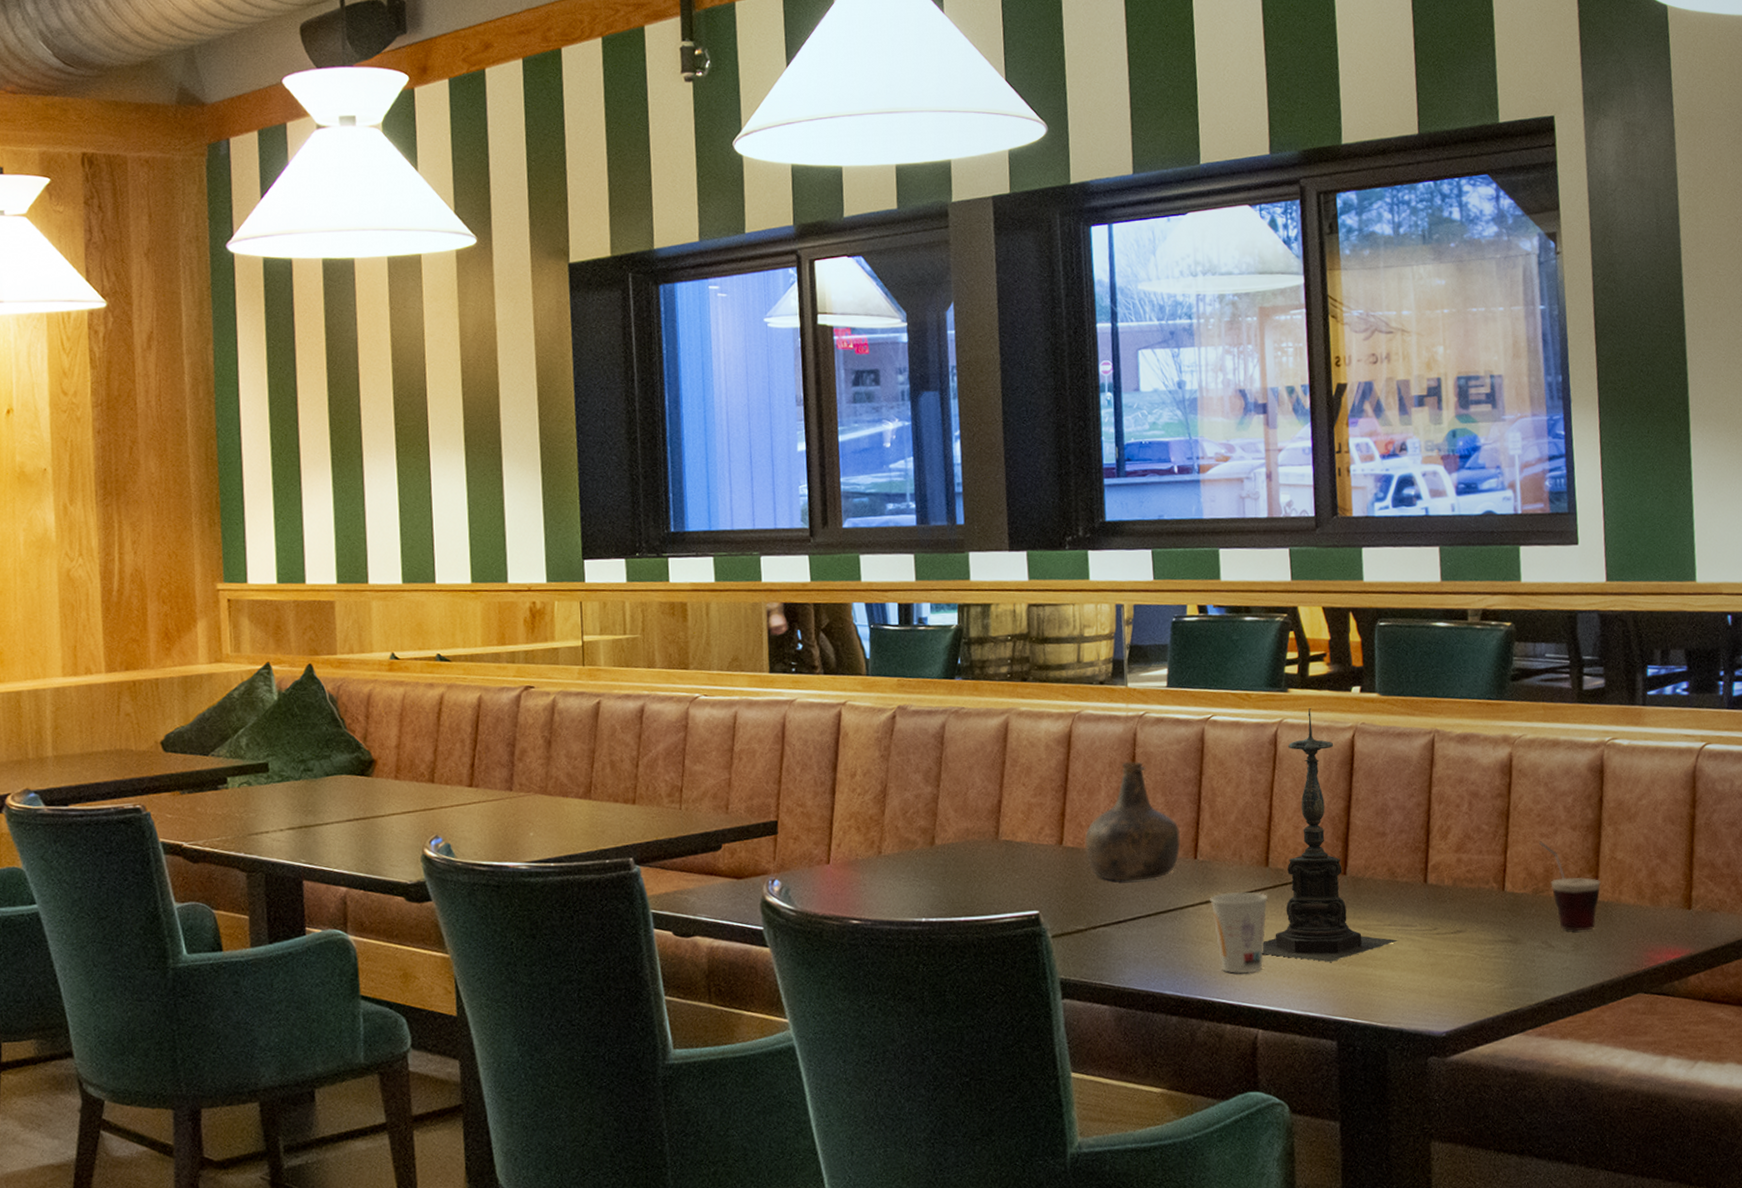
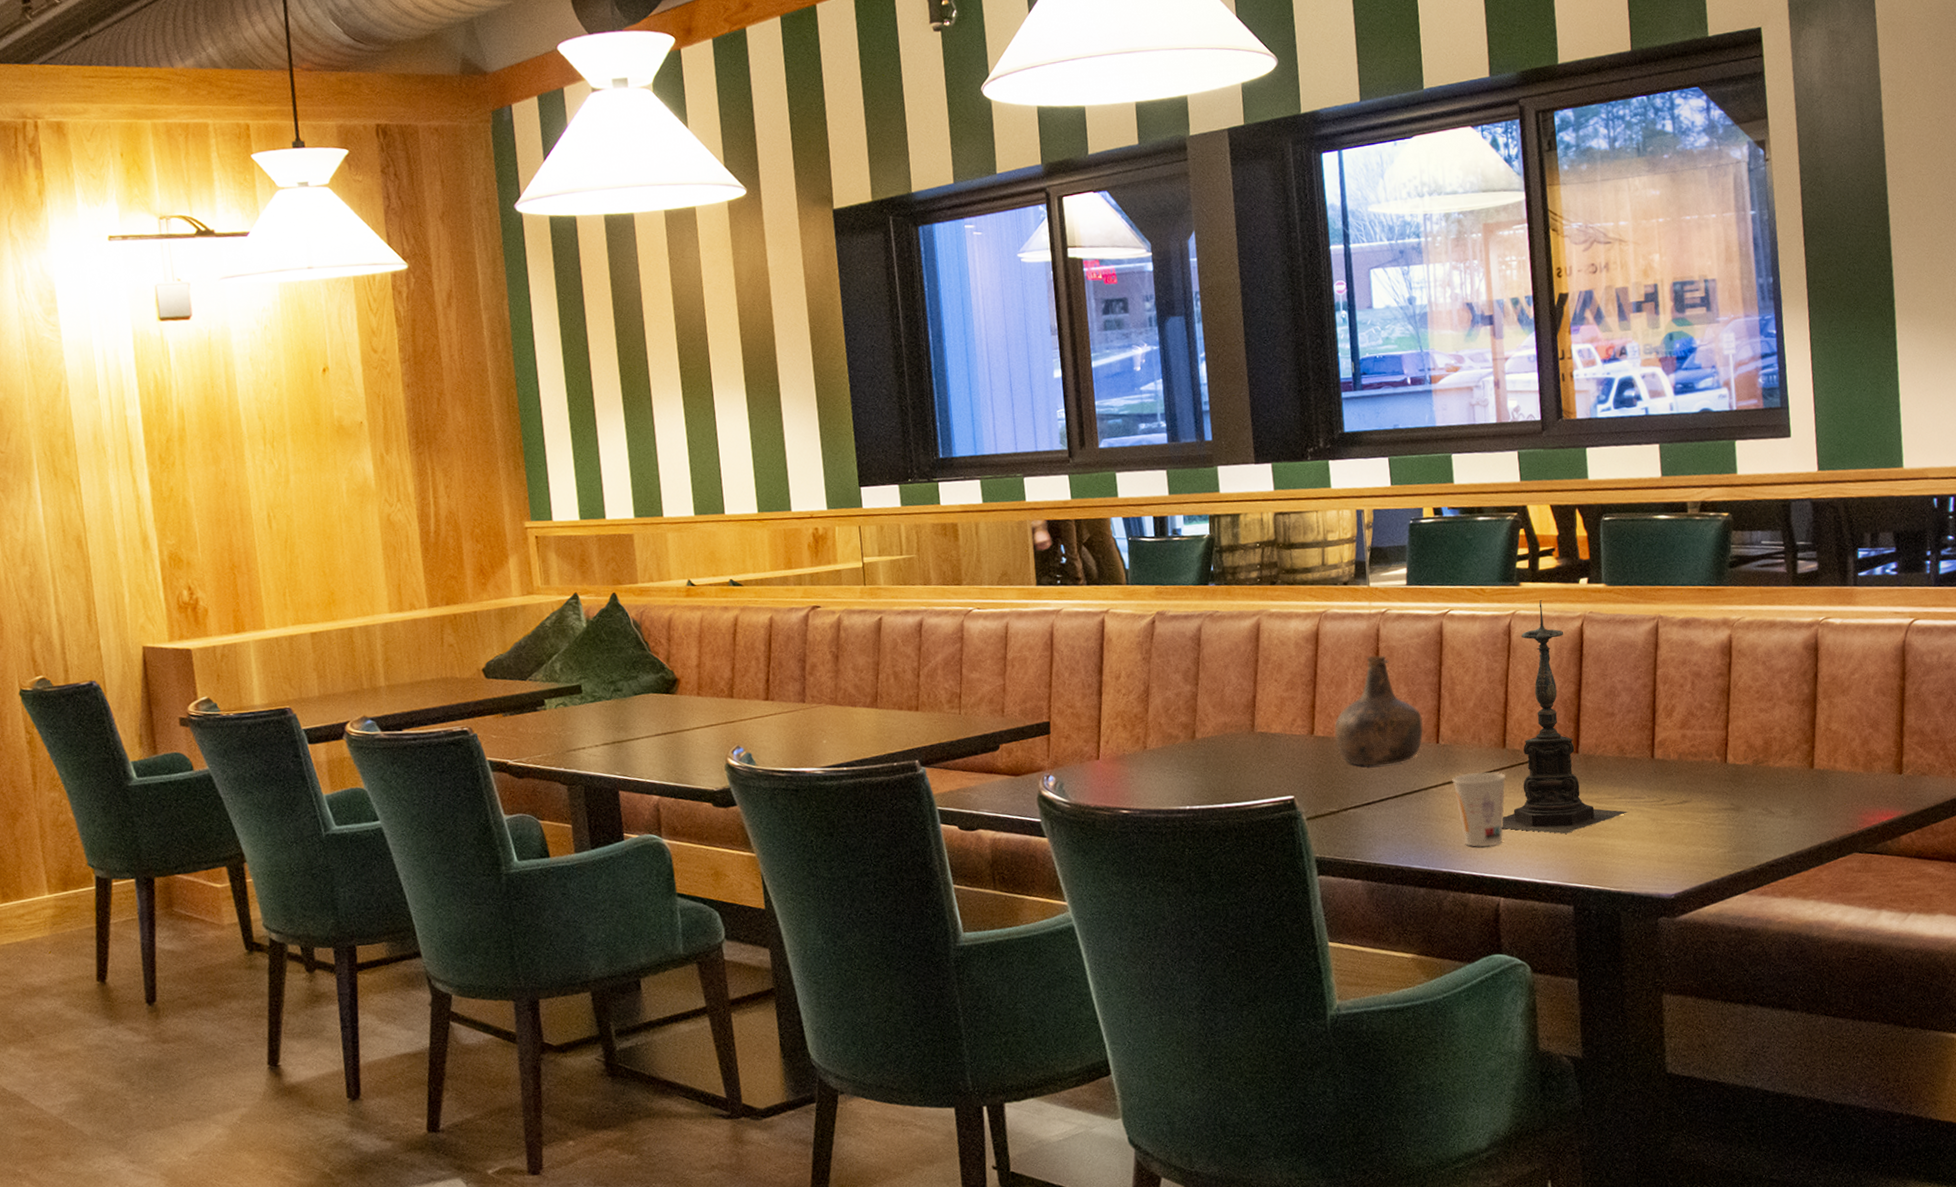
cup: present [1539,841,1601,931] -> none [1758,716,1817,798]

